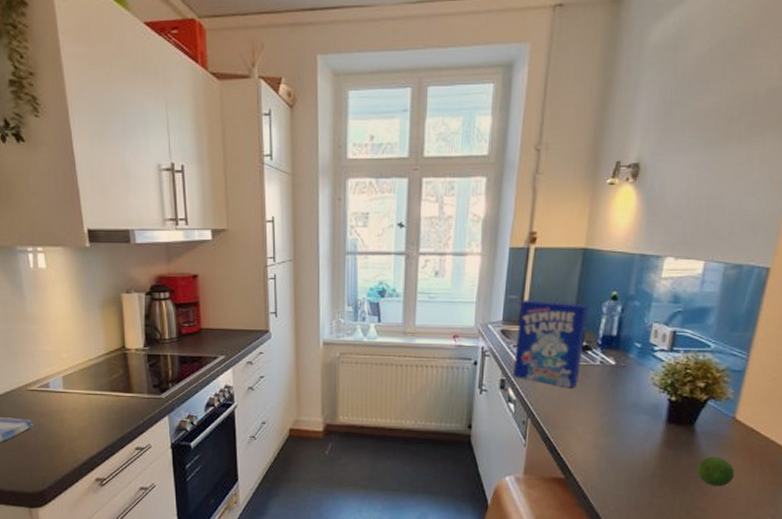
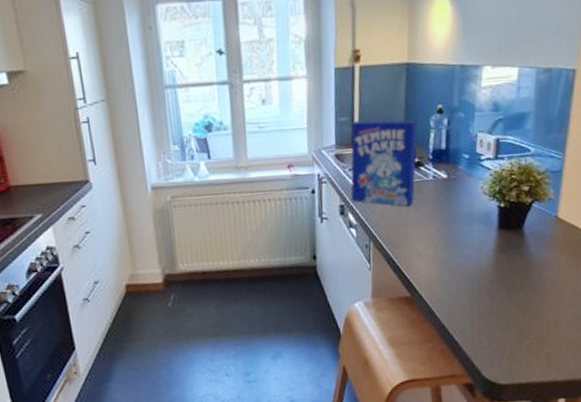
fruit: present [697,456,735,487] -> none [529,255,561,284]

